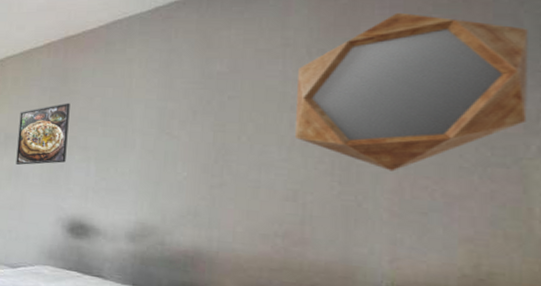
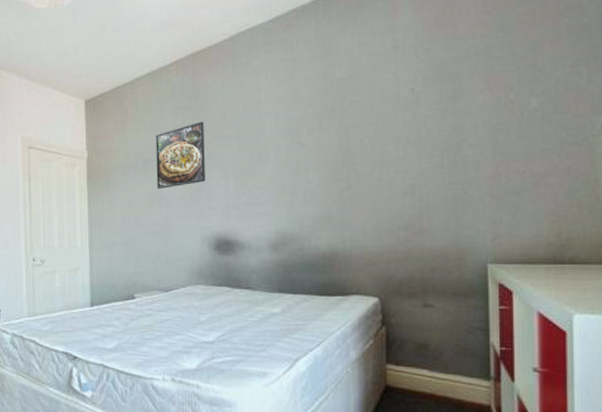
home mirror: present [294,12,528,172] -> none [407,8,593,159]

